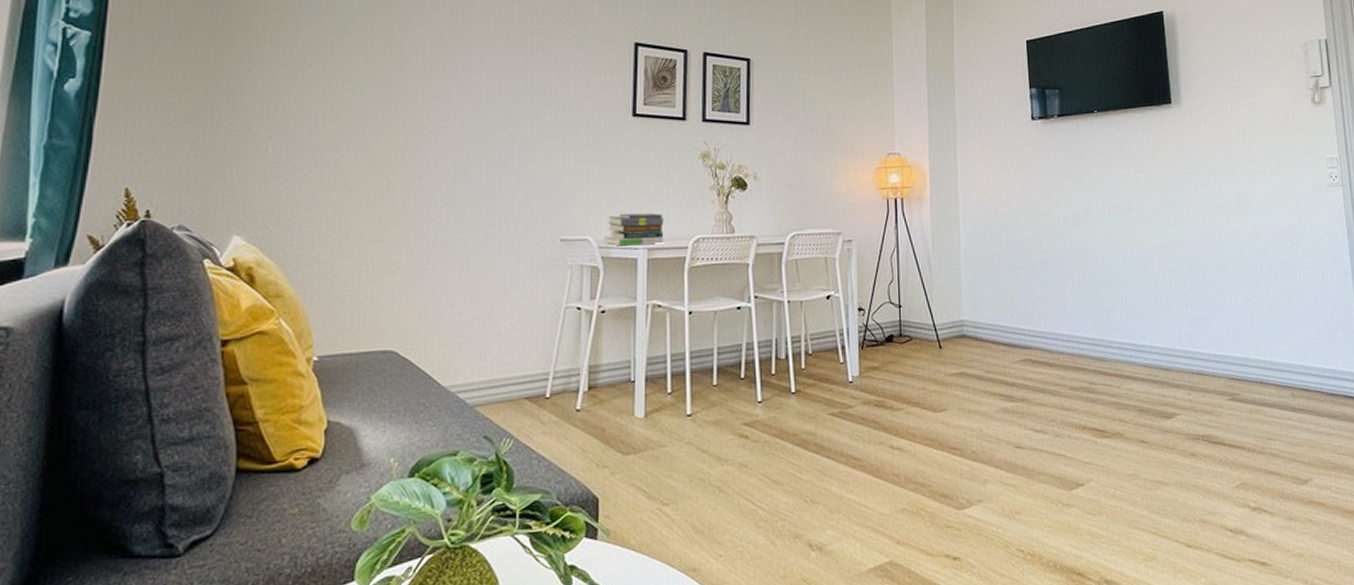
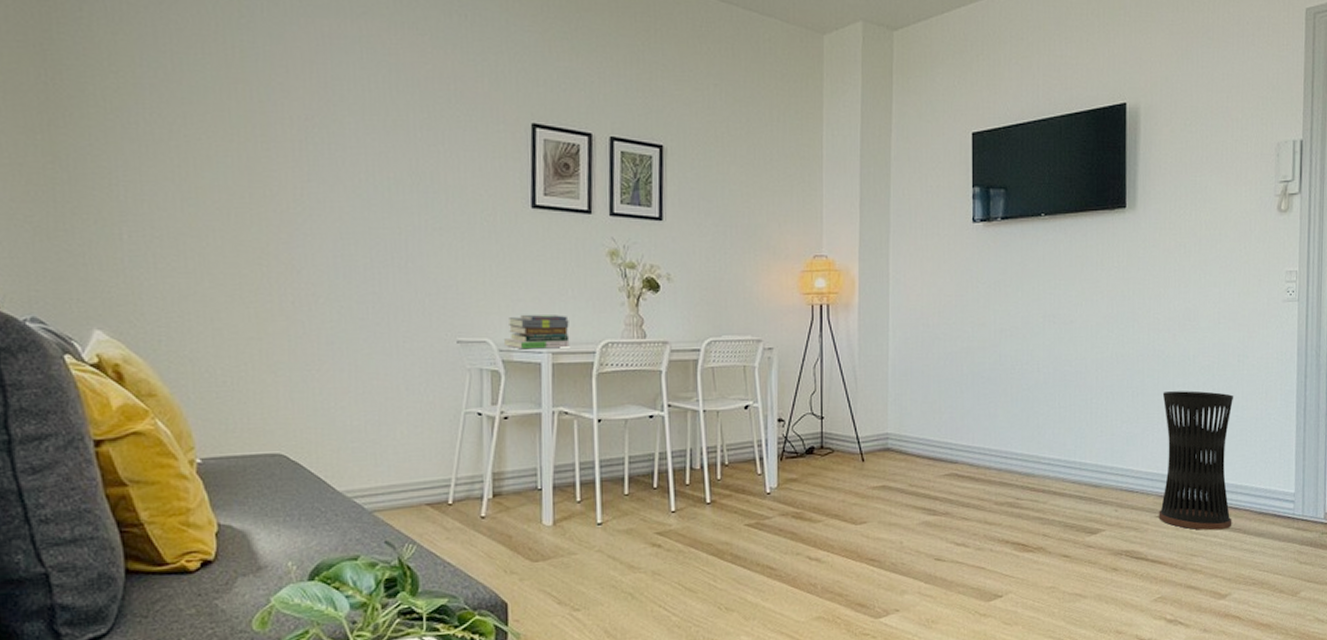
umbrella stand: none [1223,273,1305,414] -> present [1159,391,1234,531]

